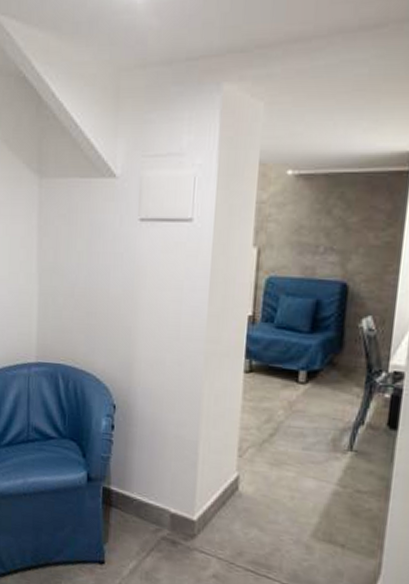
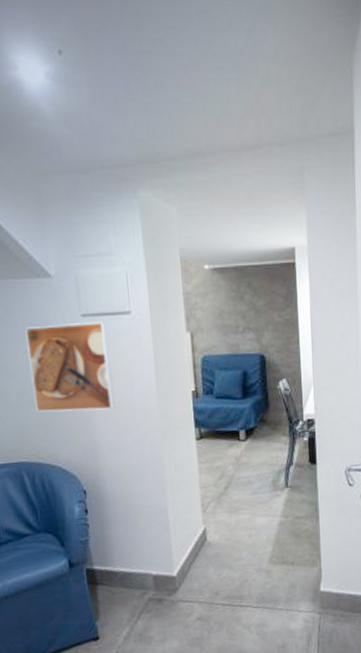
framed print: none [81,227,164,323] -> present [25,321,115,412]

